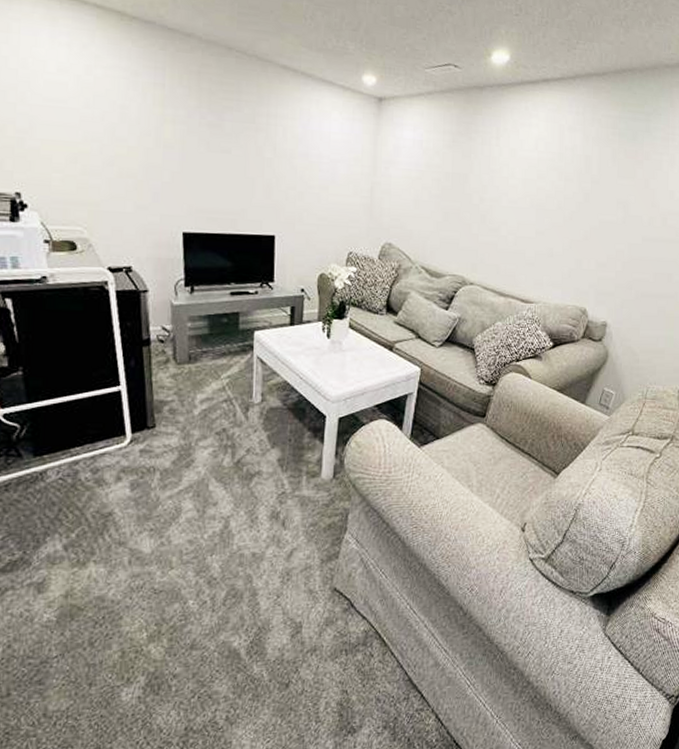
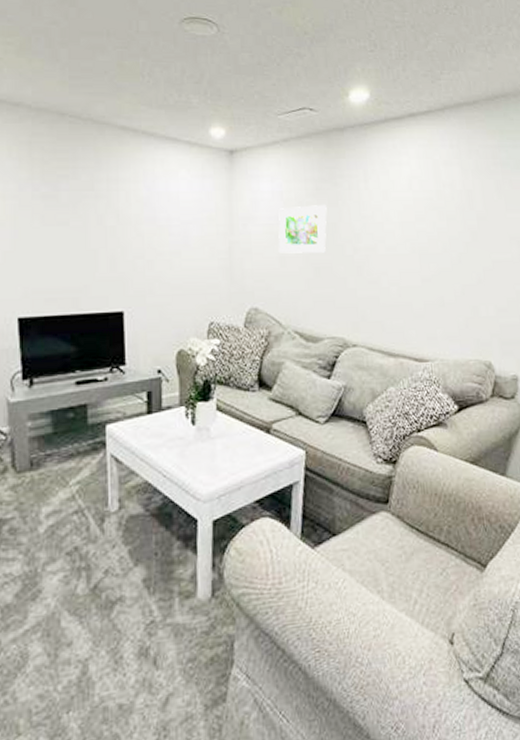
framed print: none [414,155,460,200] -> present [278,205,327,254]

